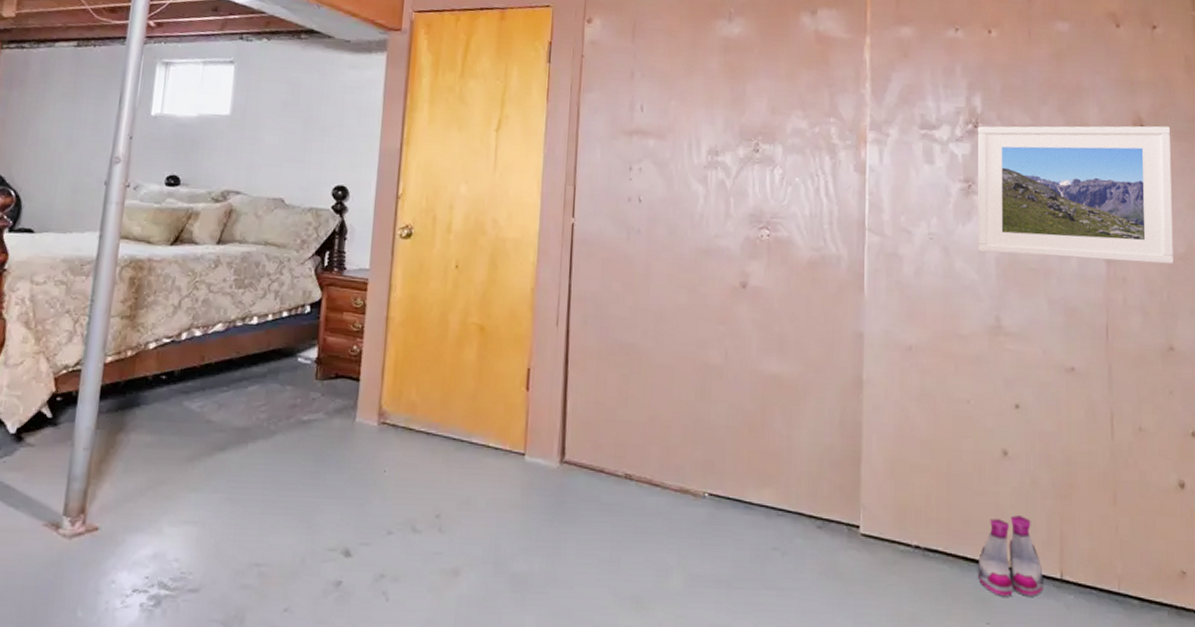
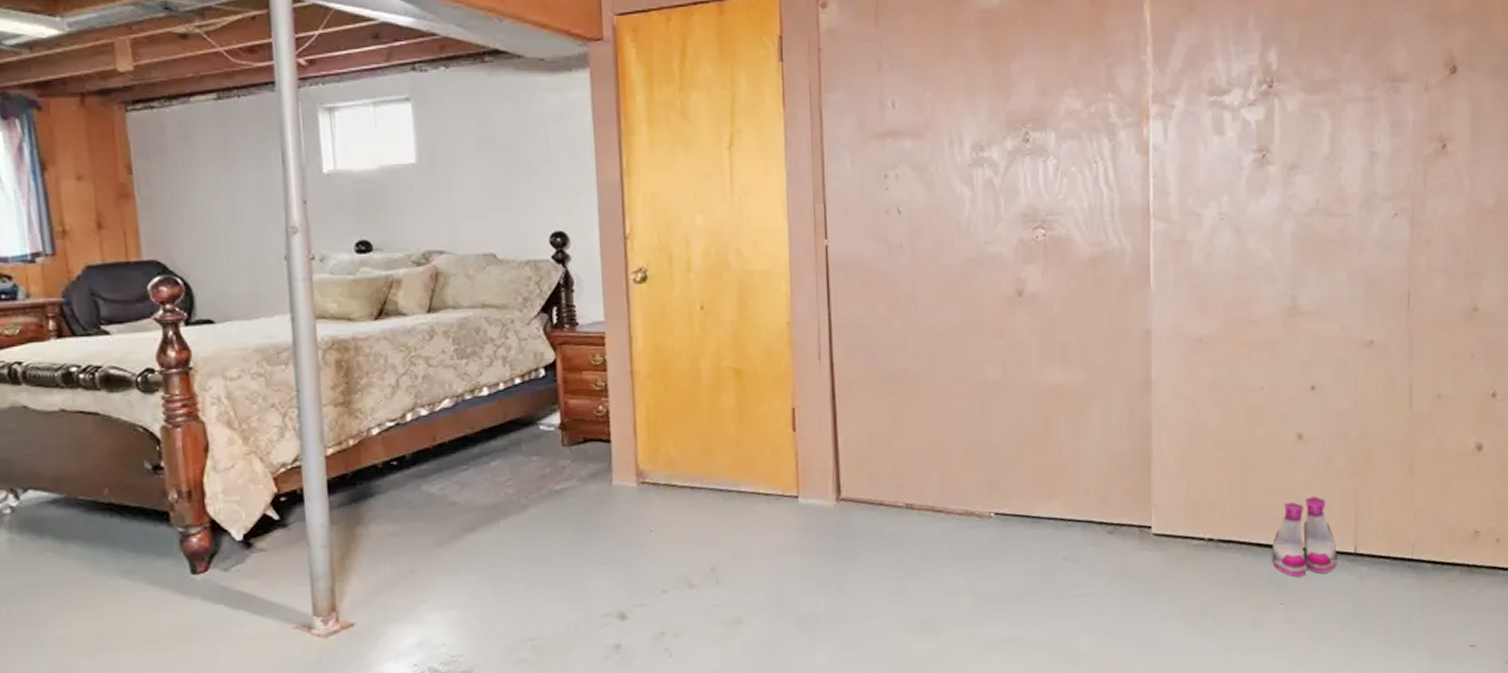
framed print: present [978,125,1174,264] -> none [1273,64,1486,229]

